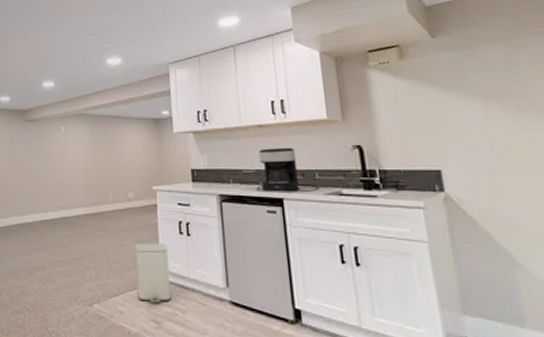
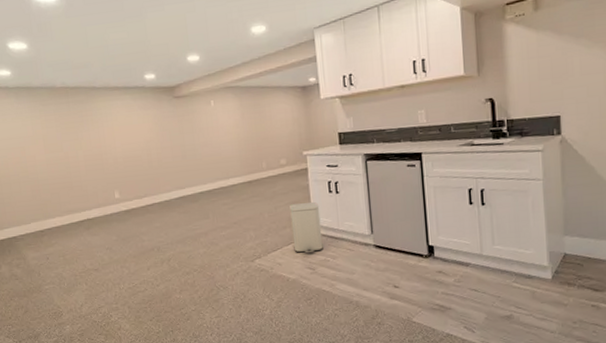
coffee maker: present [256,147,319,194] -> none [398,105,453,149]

